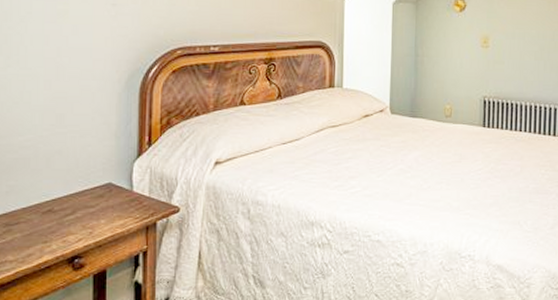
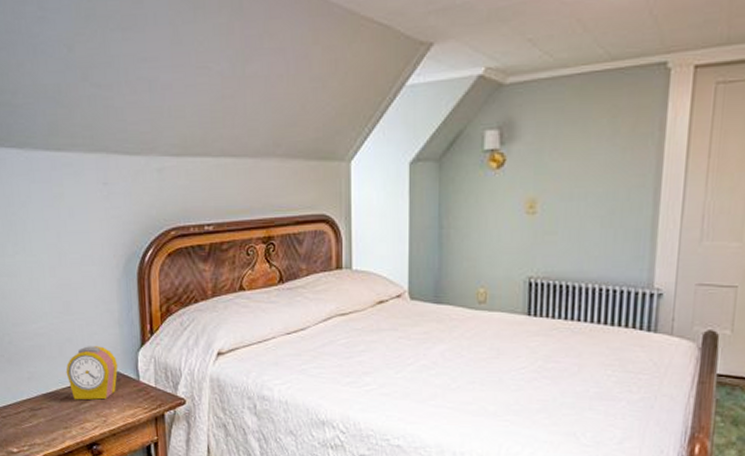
alarm clock: none [51,158,111,213] -> present [66,346,119,400]

